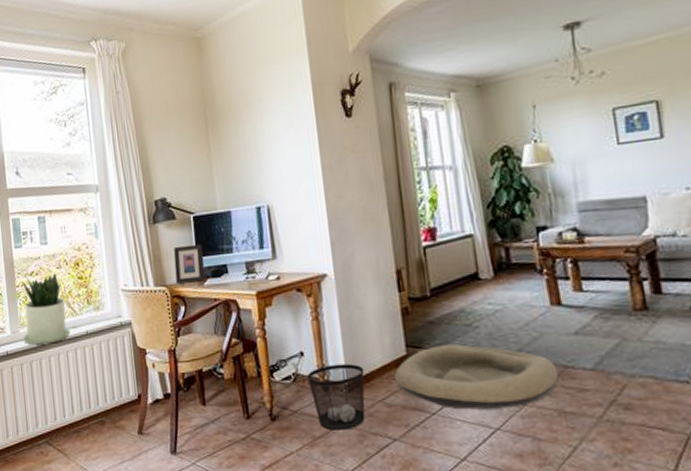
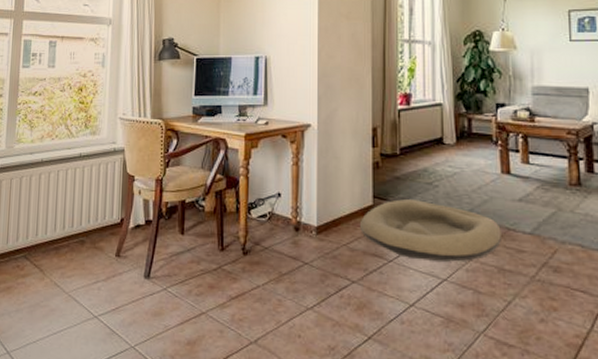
planter: present [21,273,71,345] -> none [17,95,65,162]
picture frame: present [173,243,206,284] -> none [172,83,201,119]
waste bin: present [306,363,365,430] -> none [281,207,334,269]

